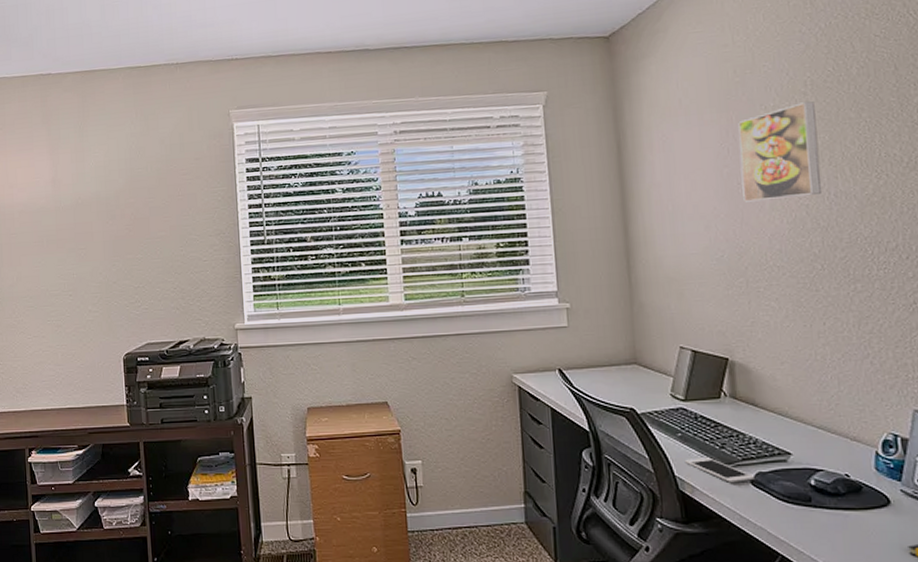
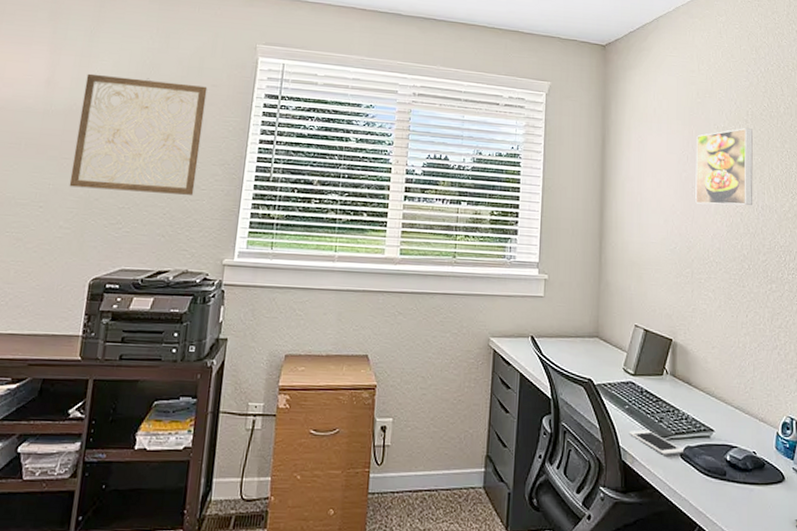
wall art: none [84,161,197,274] -> present [69,73,208,195]

